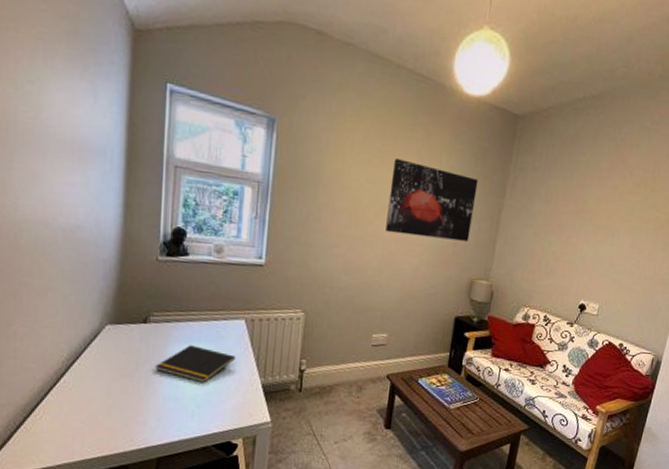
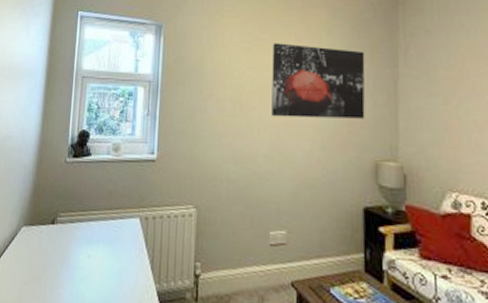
notepad: present [155,345,236,383] -> none [59,246,132,289]

